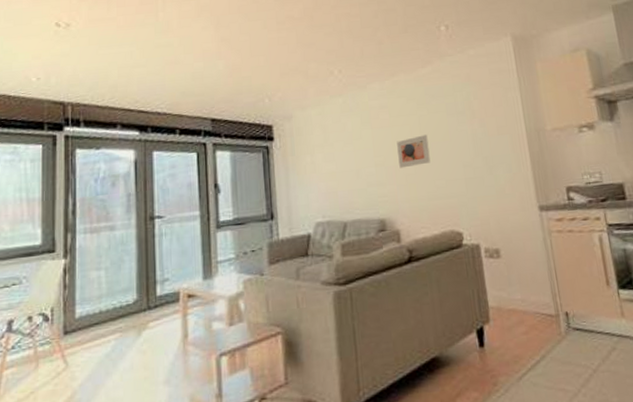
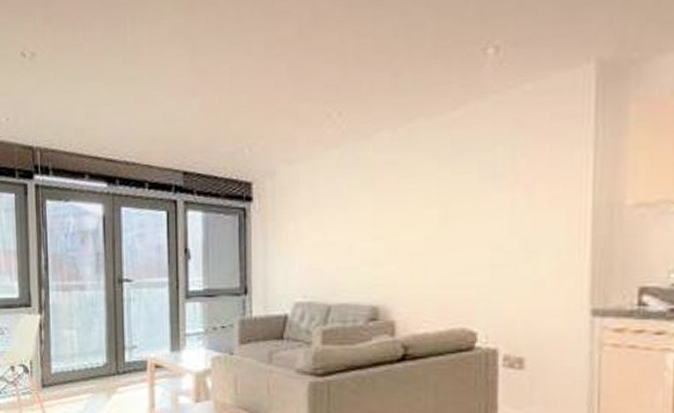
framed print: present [397,134,431,169] -> none [404,203,447,246]

